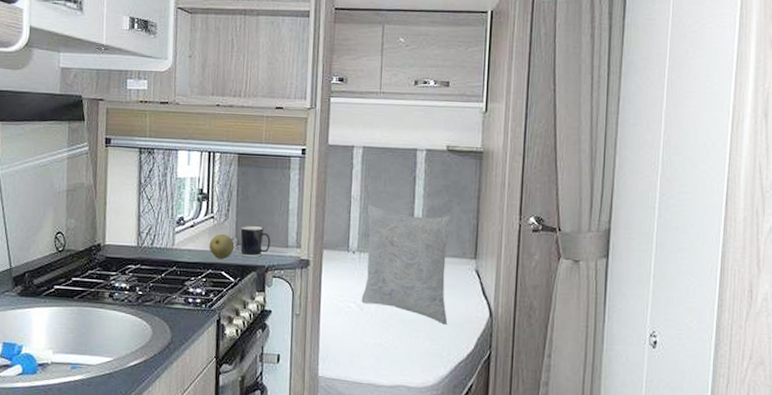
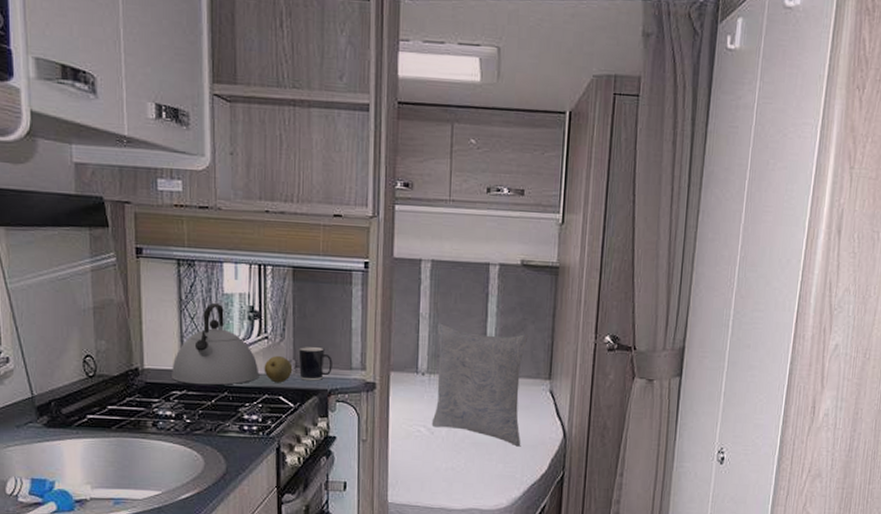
kettle: none [128,185,205,261] -> present [172,302,260,386]

